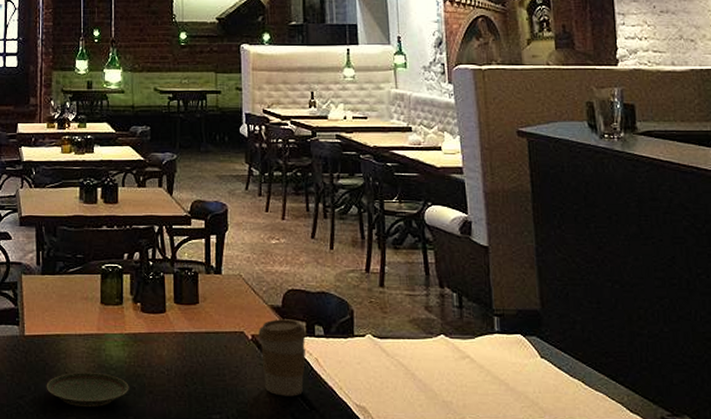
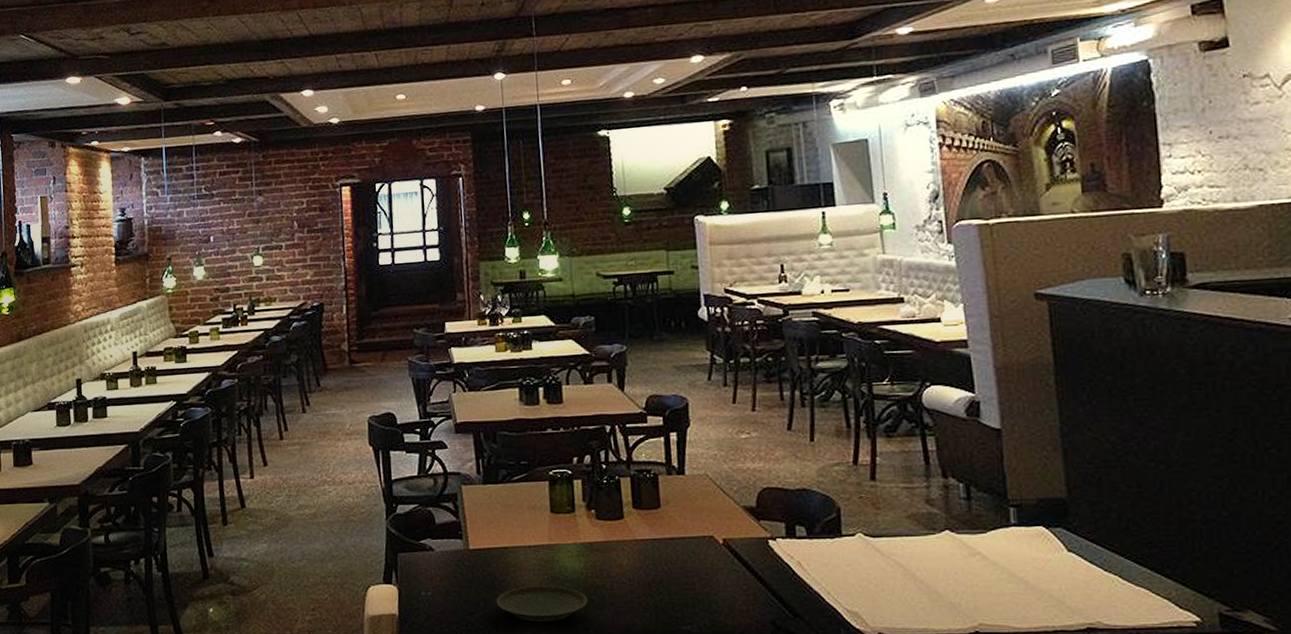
coffee cup: present [258,319,307,397] -> none [730,520,787,604]

